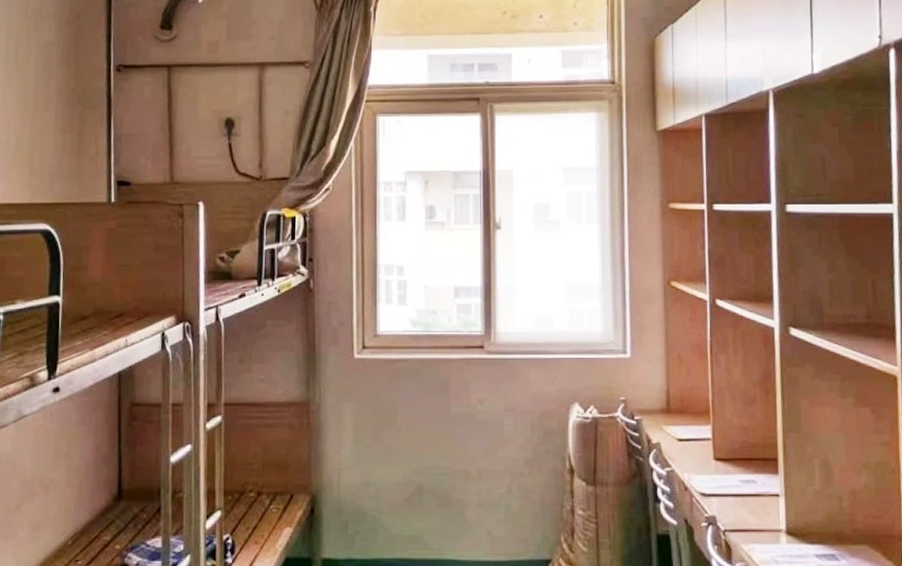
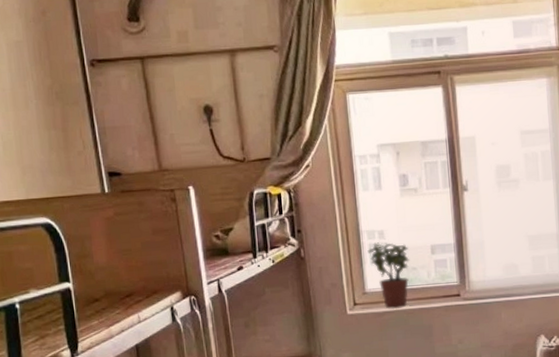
potted plant: none [383,279,429,358] -> present [367,242,409,310]

